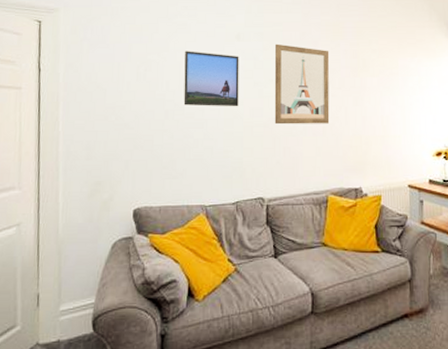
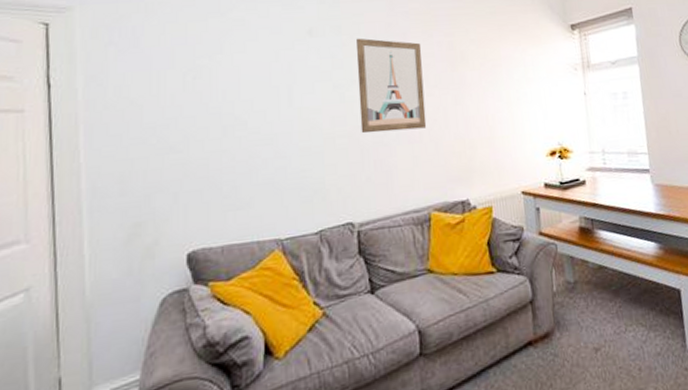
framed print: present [183,51,239,107] -> none [244,51,316,119]

